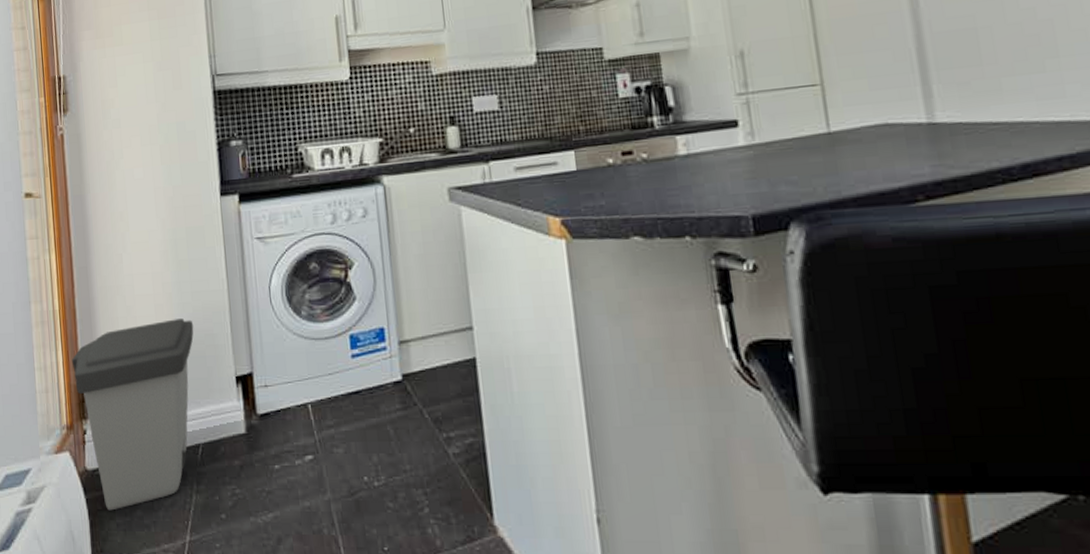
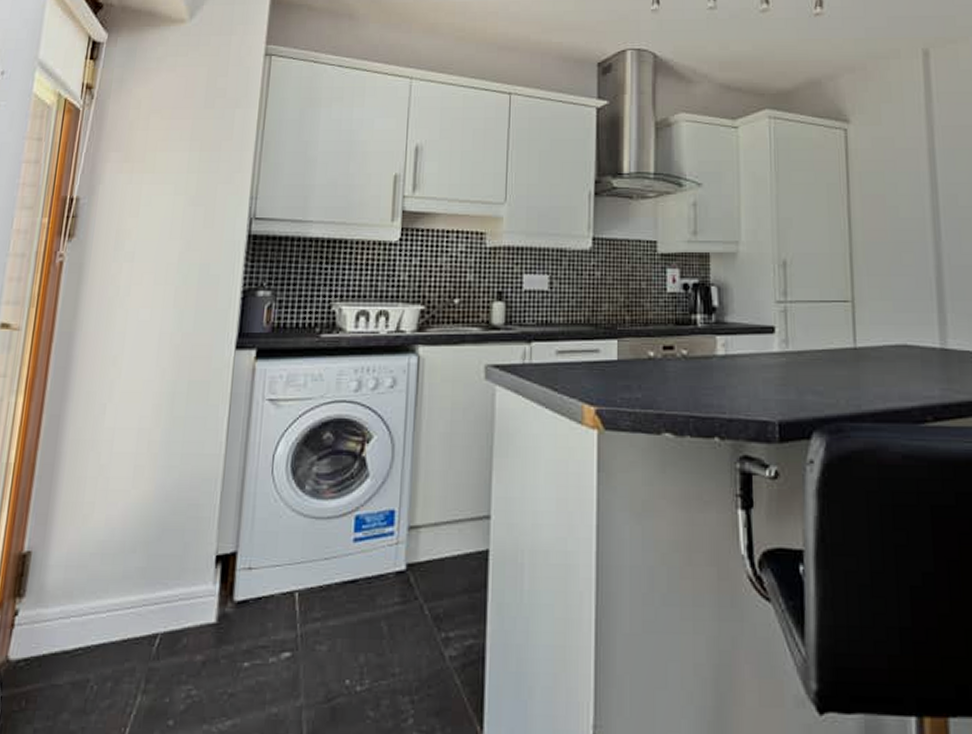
trash can: present [71,319,194,511] -> none [16,484,177,713]

